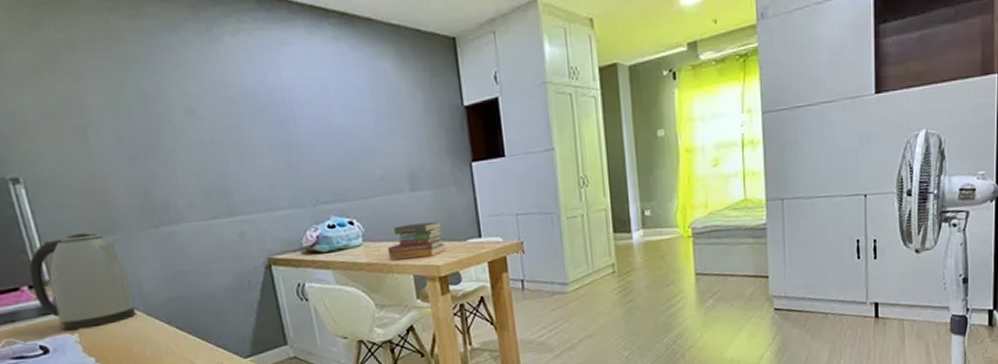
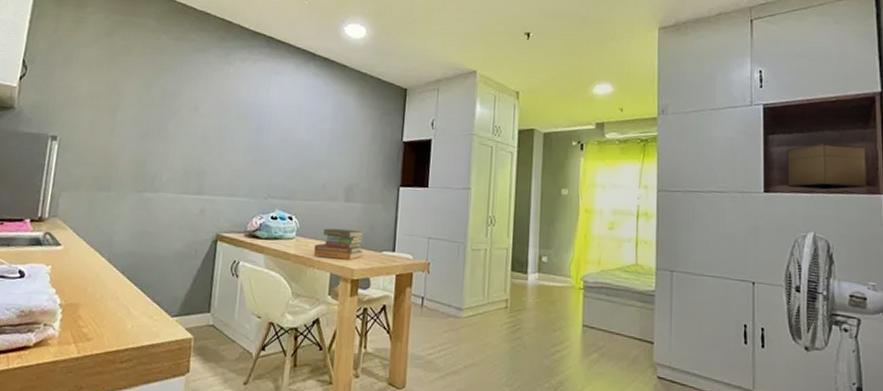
kettle: present [28,233,137,331] -> none [32,185,107,264]
decorative box: none [899,20,982,82] -> present [787,143,867,190]

